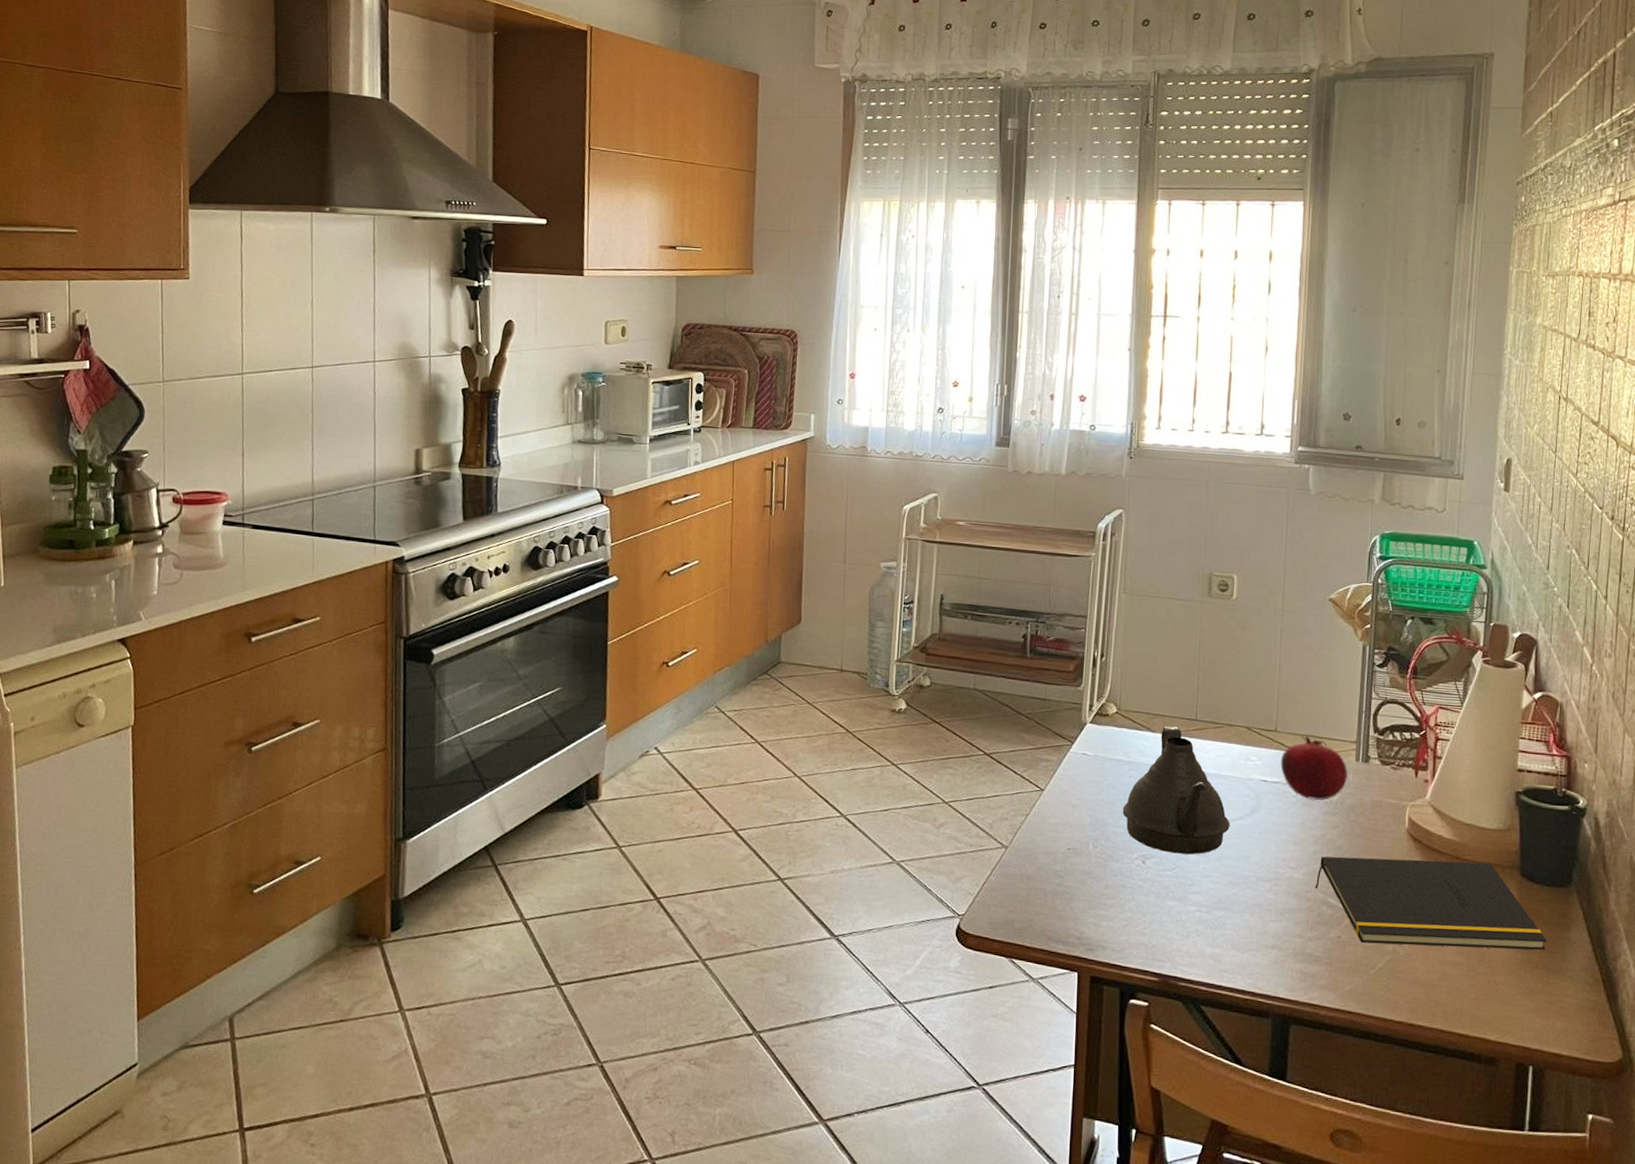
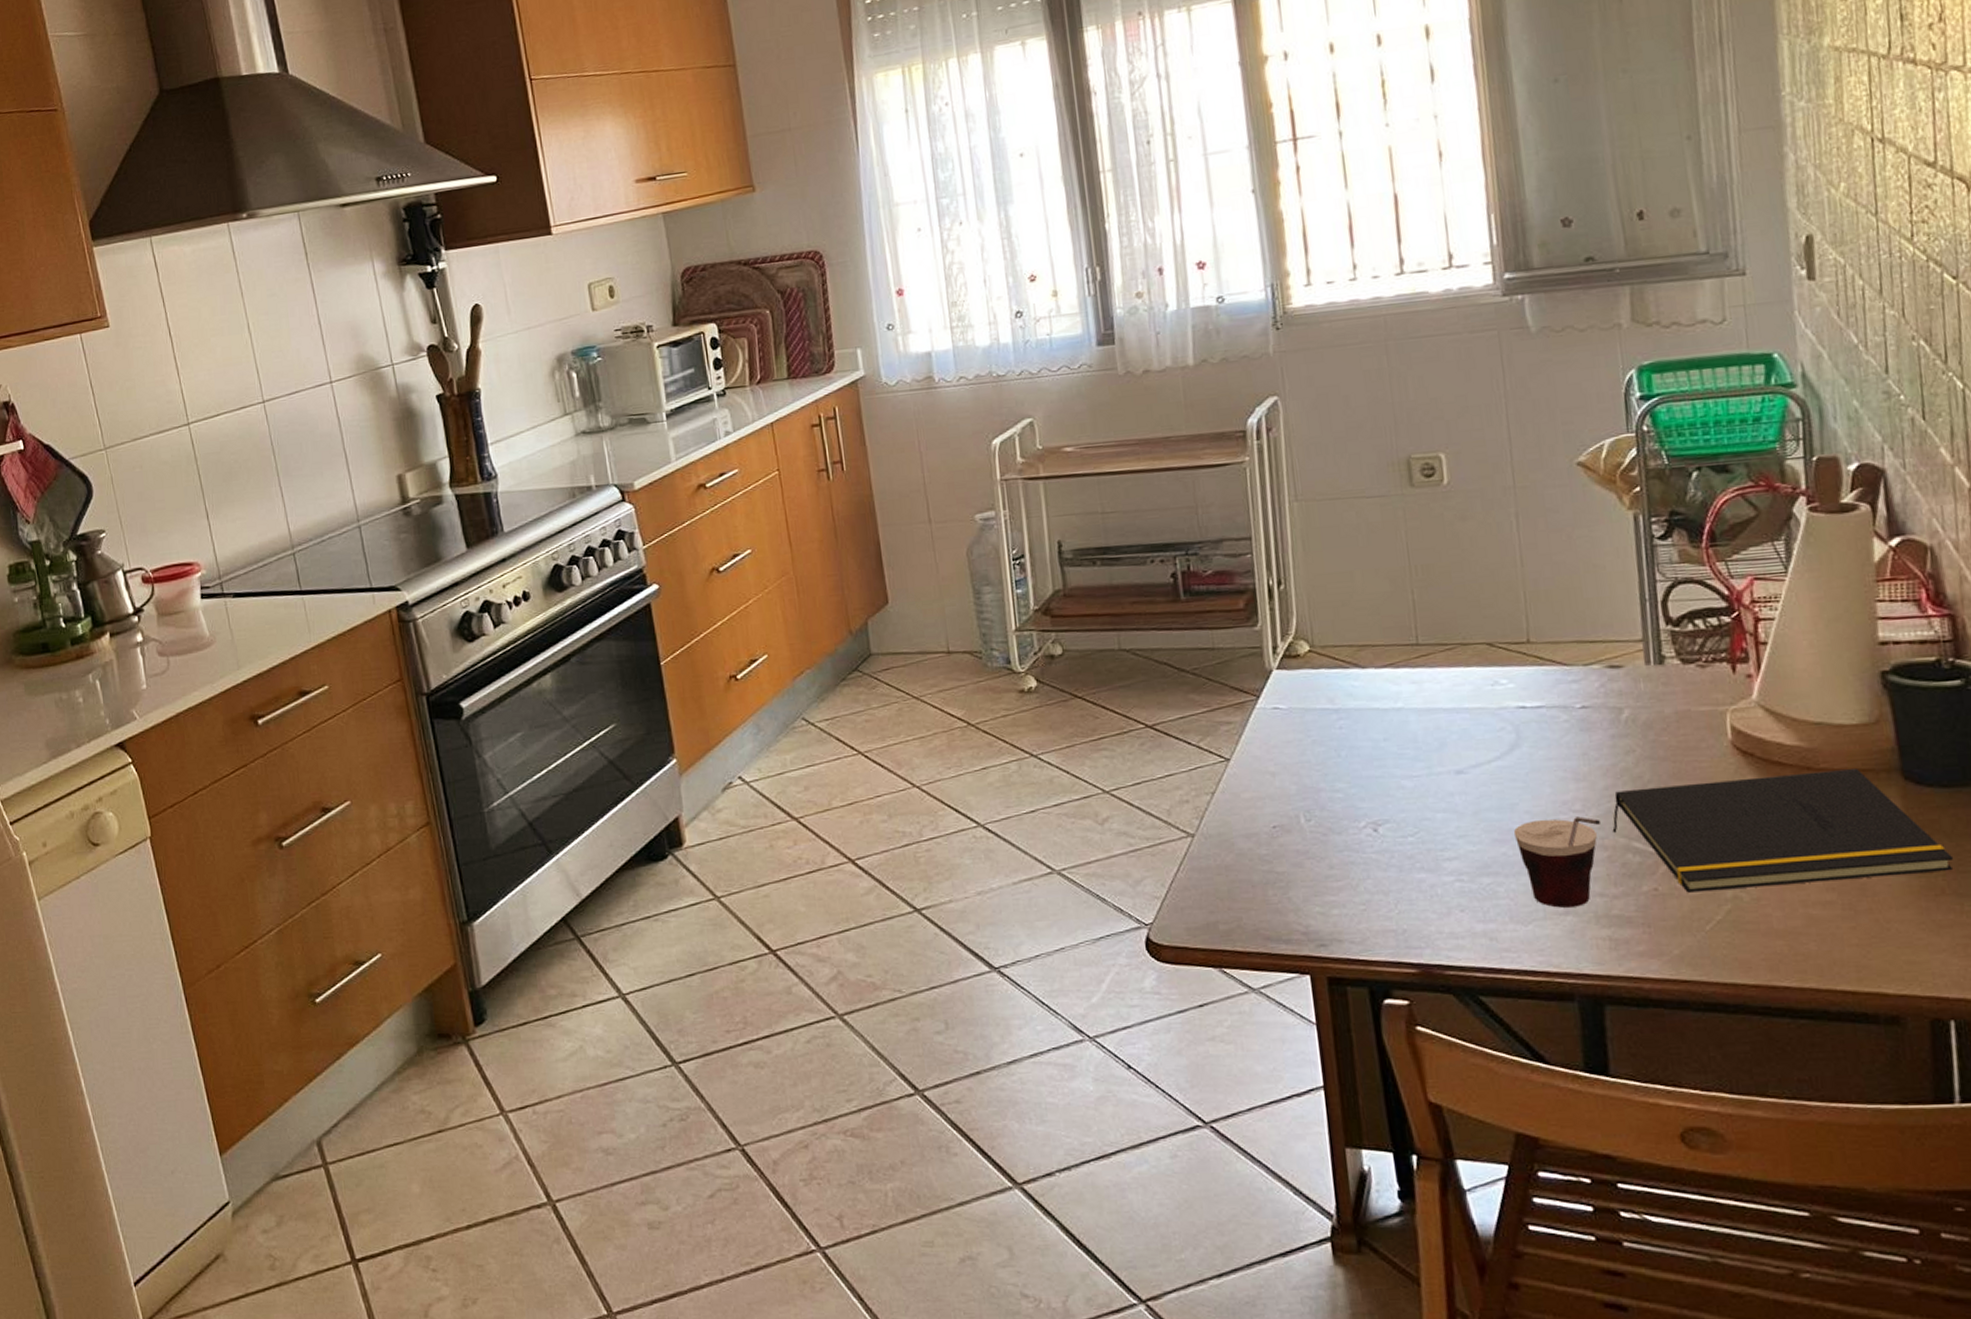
teapot: present [1122,726,1230,855] -> none [1336,656,1485,814]
cup: none [1244,870,1308,943] -> present [1513,816,1601,908]
fruit: present [1280,735,1347,801] -> none [1540,641,1637,722]

